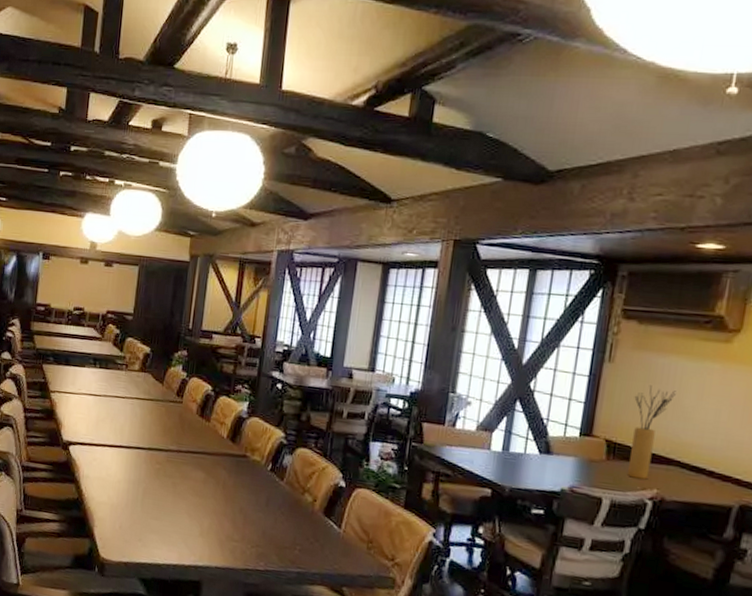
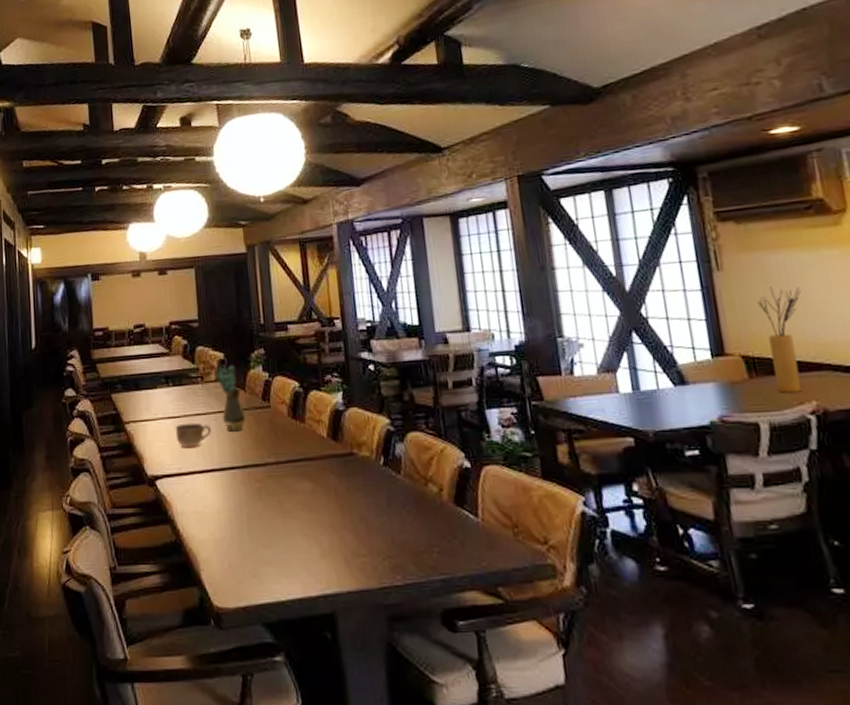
teacup: none [93,402,127,425] -> present [175,422,212,448]
vase: none [138,356,159,418] -> present [215,364,246,432]

